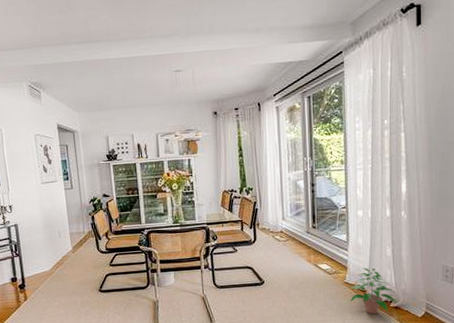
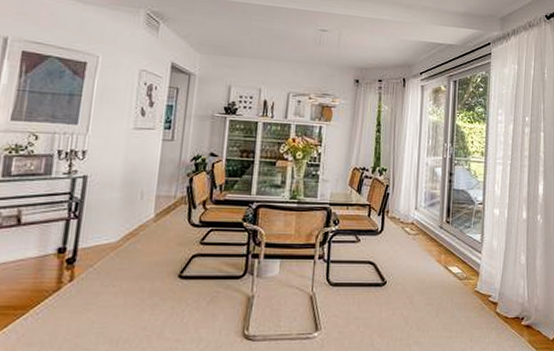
potted plant: present [349,268,397,314] -> none [479,275,528,332]

